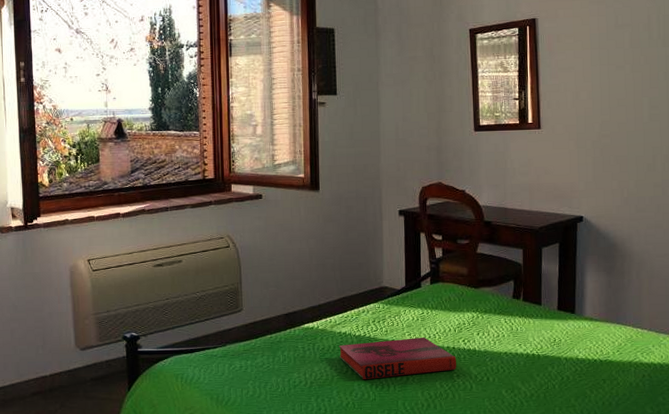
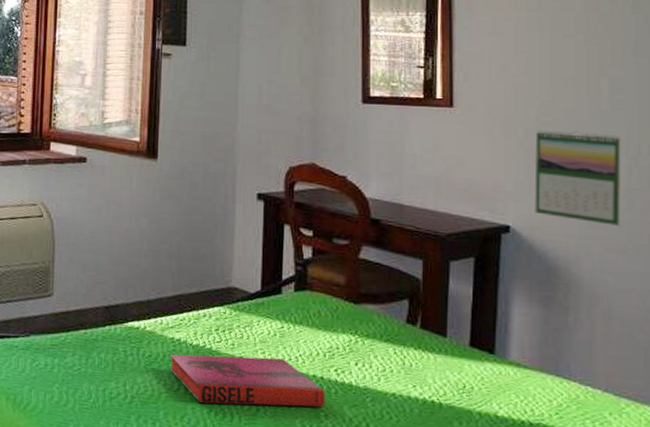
calendar: none [599,140,658,209] -> present [534,129,622,226]

